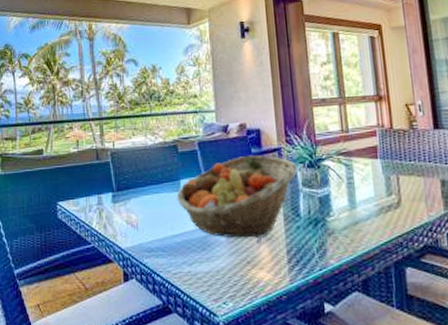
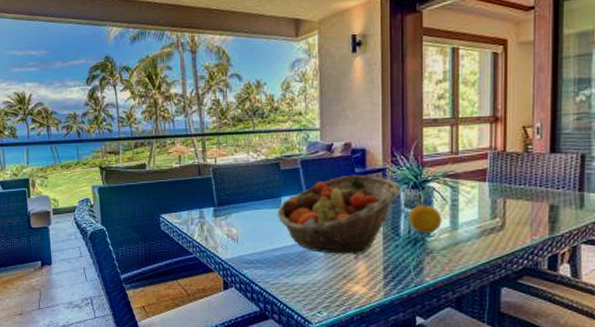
fruit: none [307,183,341,213] -> present [408,205,442,233]

